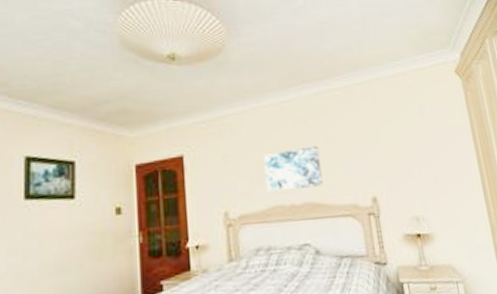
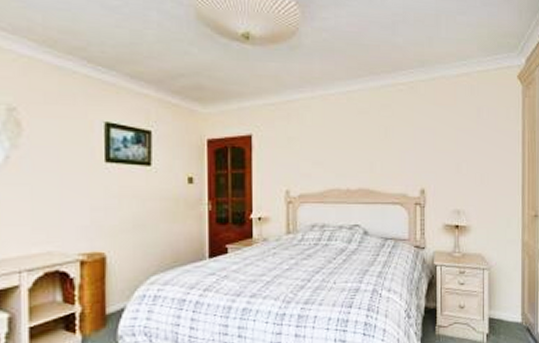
wall art: present [264,146,323,193] -> none [326,137,378,176]

